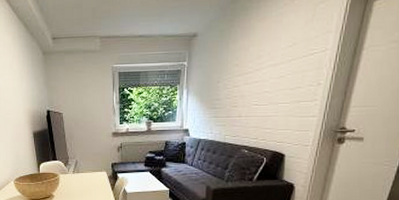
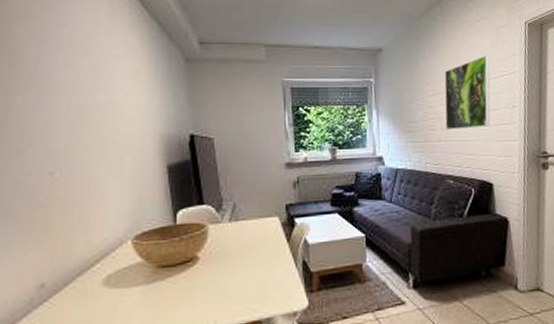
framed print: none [247,33,302,106] -> present [444,55,490,129]

